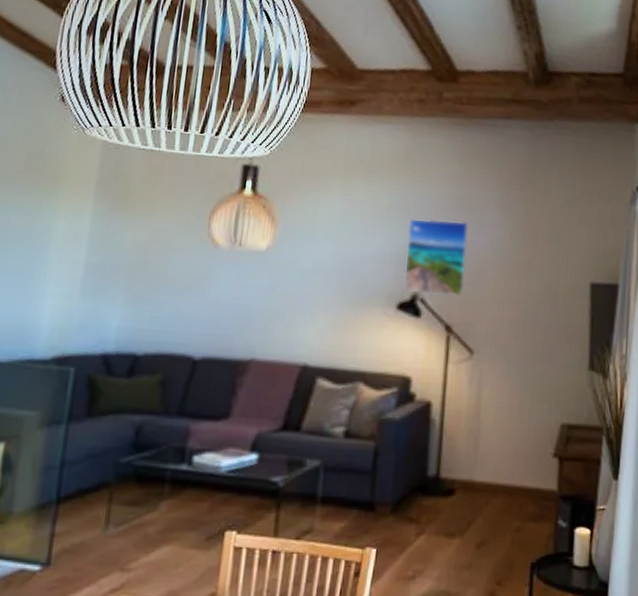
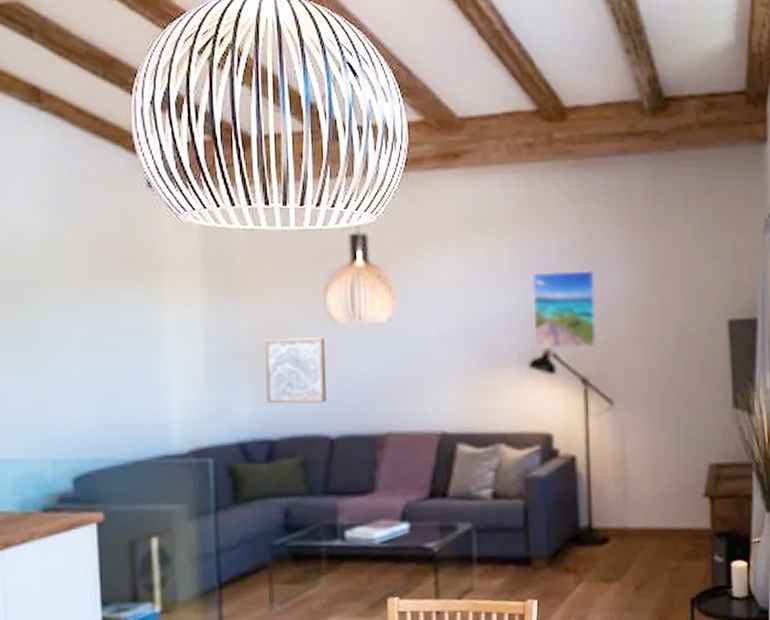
wall art: none [137,255,203,323] -> present [264,337,326,404]

